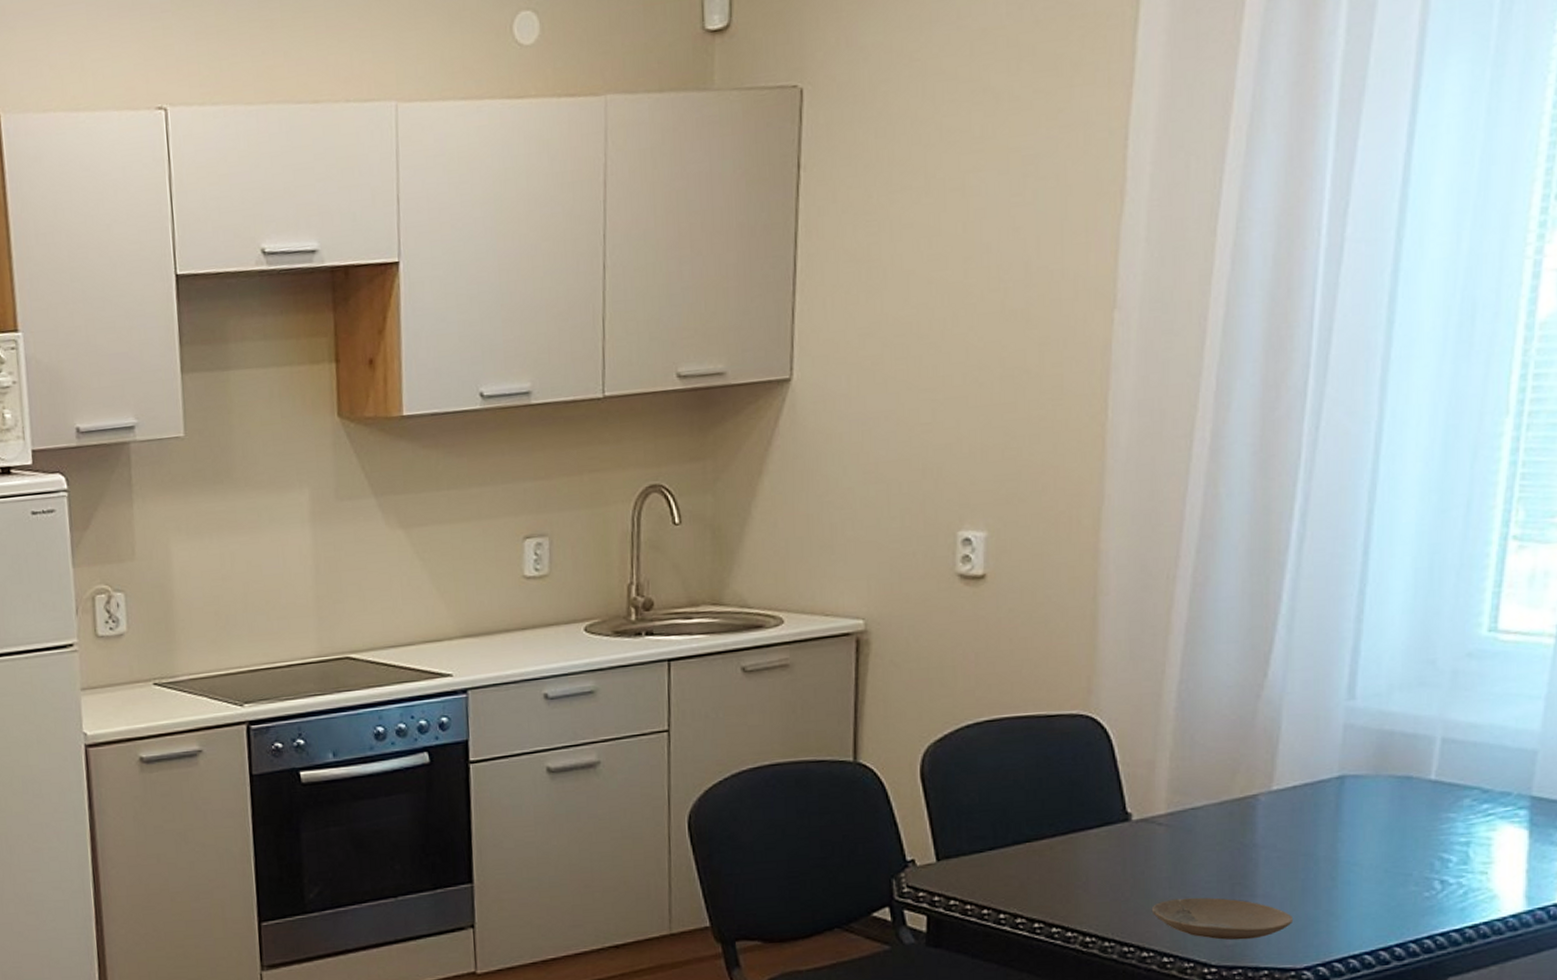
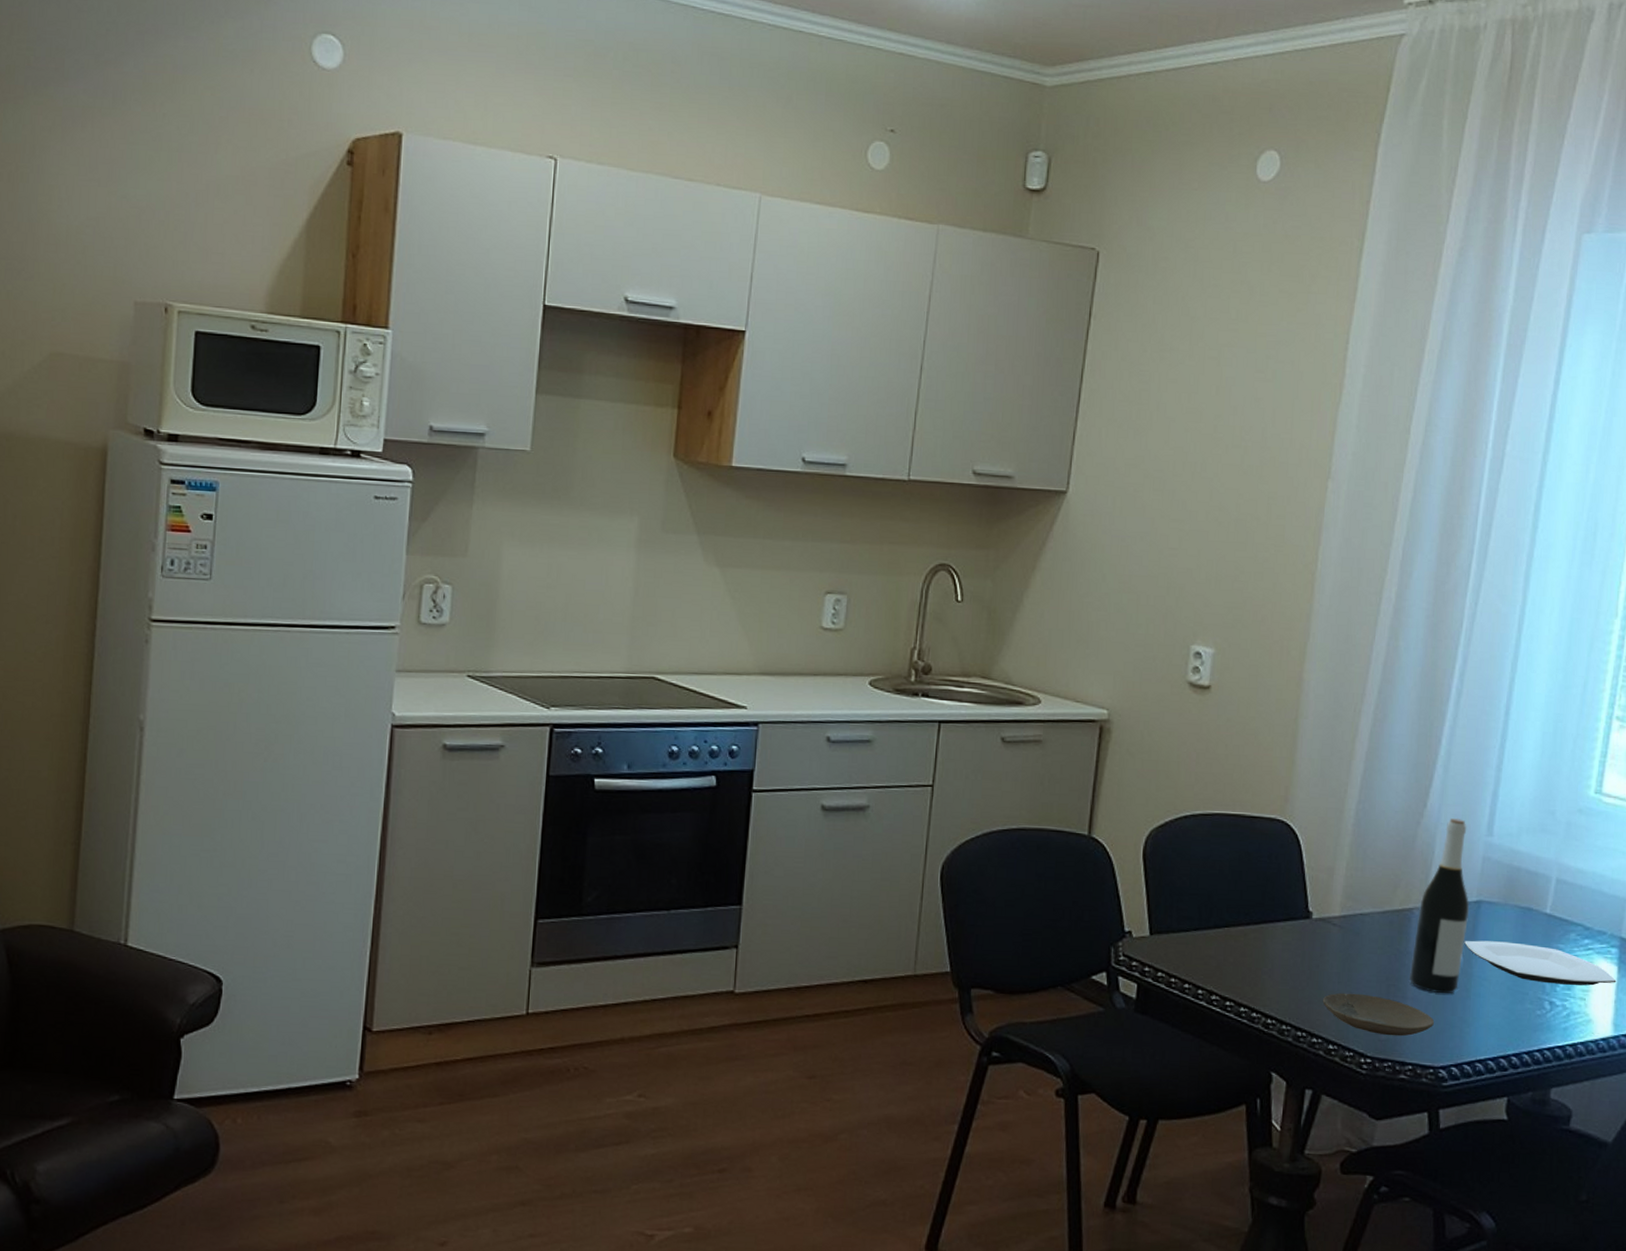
wine bottle: none [1259,683,1331,887] -> present [1410,818,1470,994]
plate: none [1326,818,1528,860] -> present [1464,940,1617,986]

